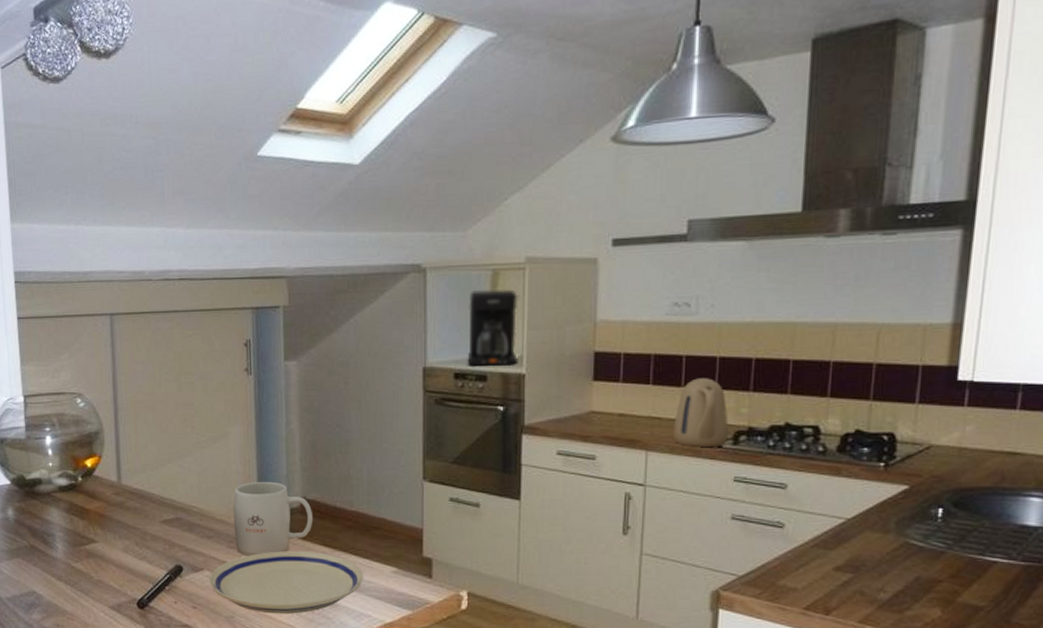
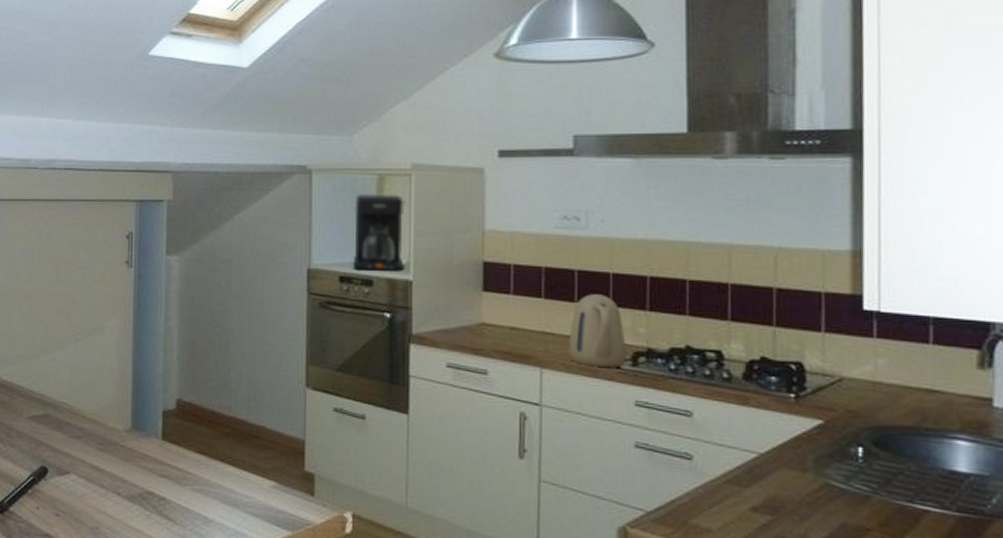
plate: present [209,551,364,614] -> none [75,456,241,528]
mug: present [233,481,314,556] -> none [104,379,190,461]

